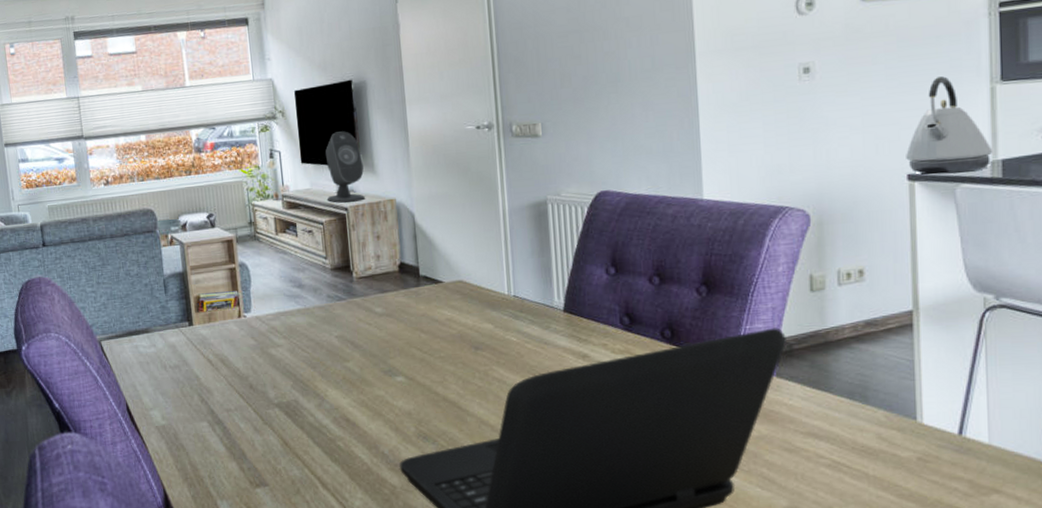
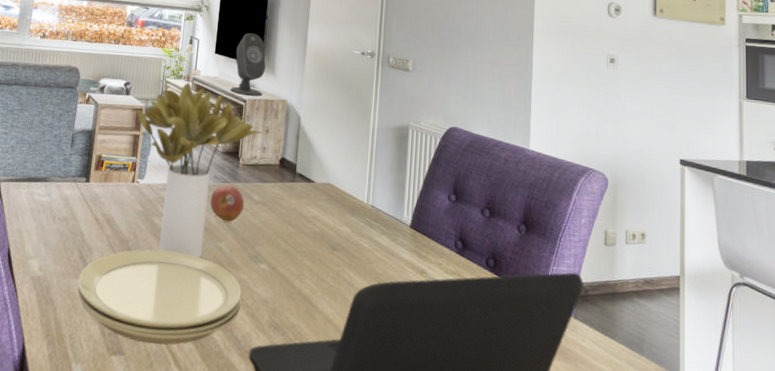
plate: none [203,379,383,471] -> present [77,249,242,345]
flower bouquet: none [227,201,375,382] -> present [134,82,264,258]
fruit: none [328,302,368,341] -> present [210,184,245,222]
kettle: present [906,76,994,175] -> none [679,86,741,167]

